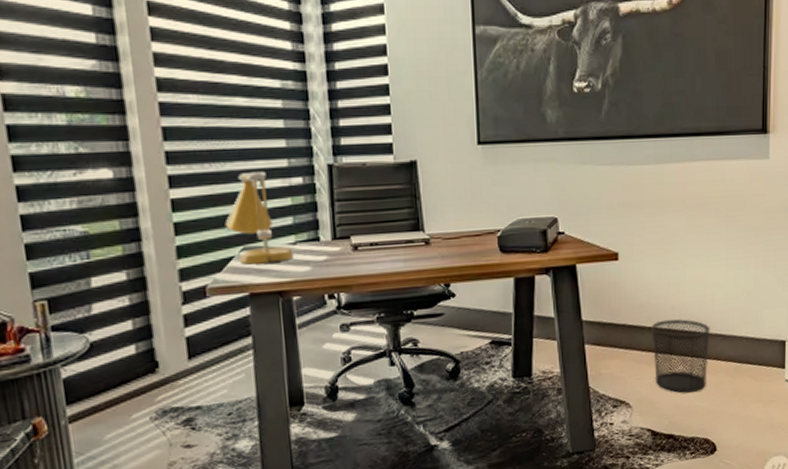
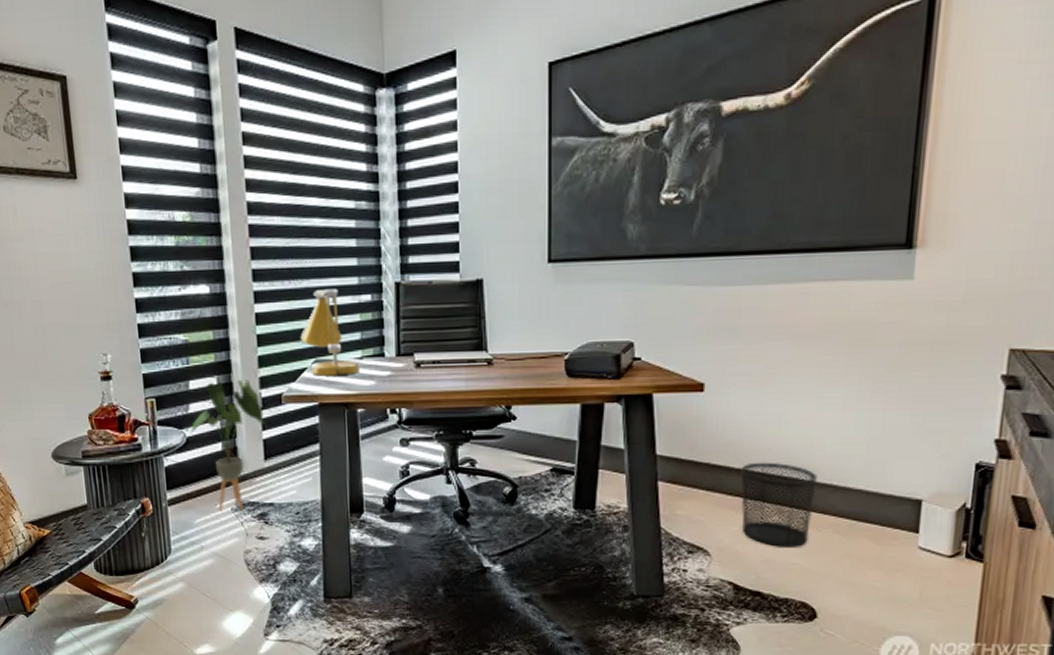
house plant: none [95,272,190,422] -> present [191,379,267,511]

